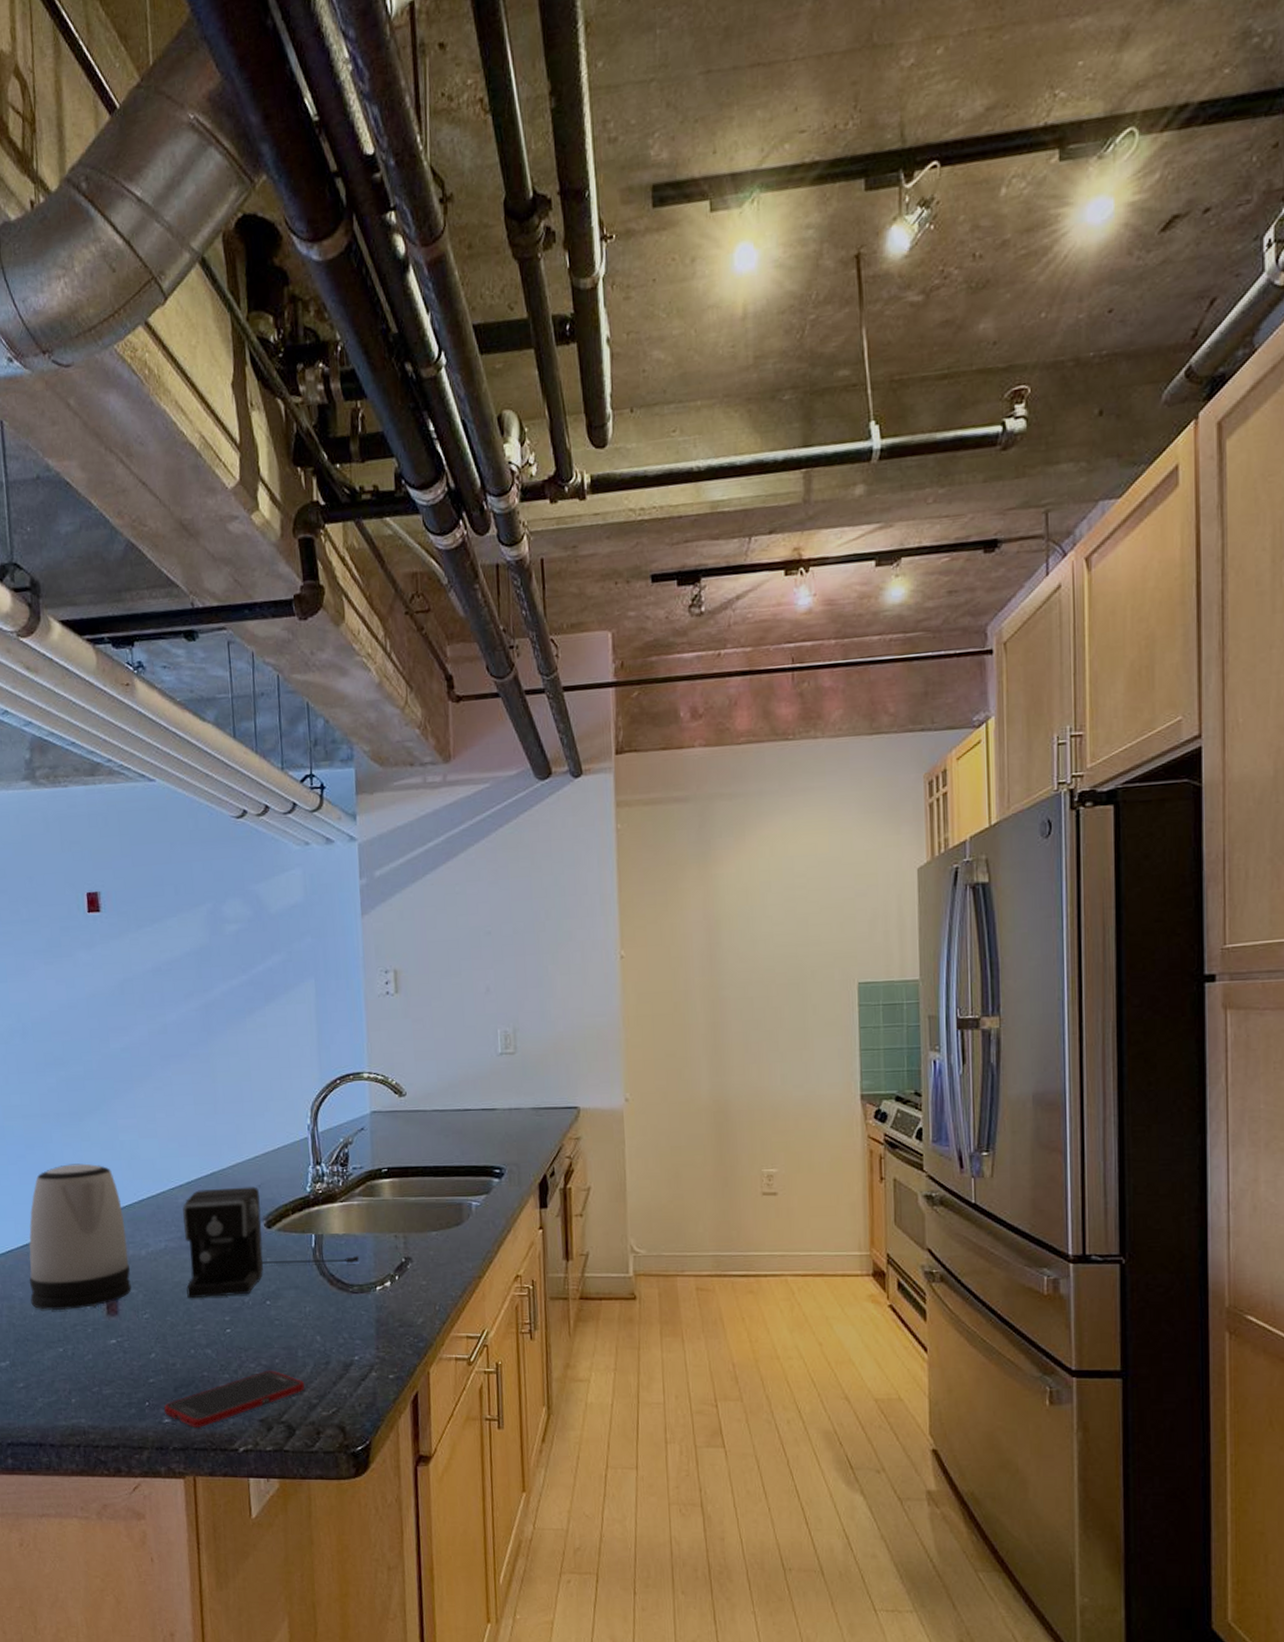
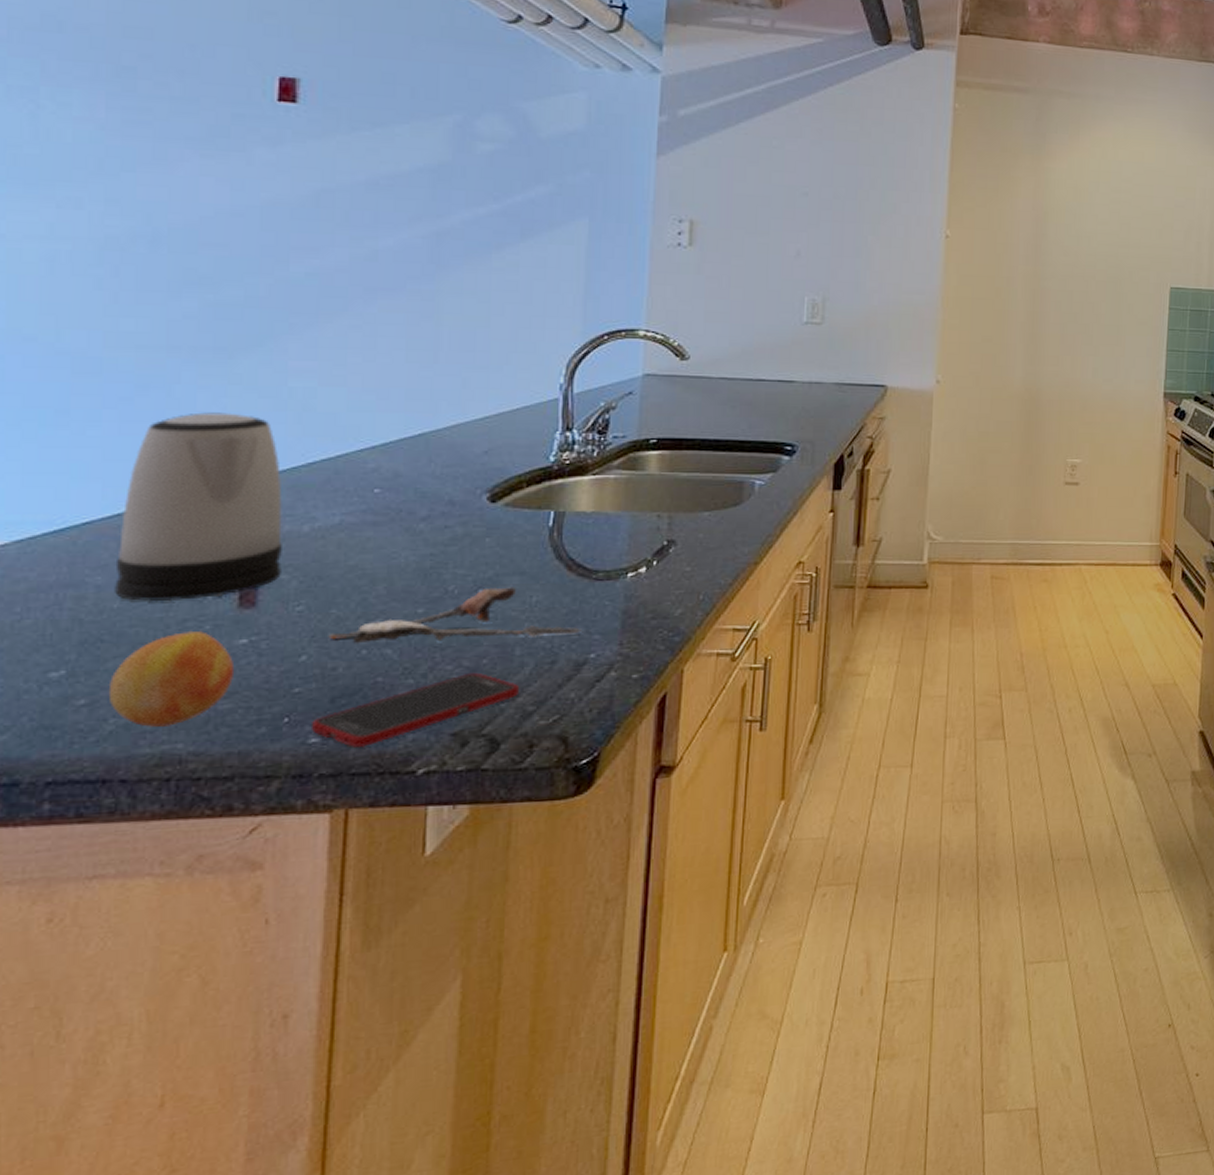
fruit: none [35,1333,111,1405] -> present [108,631,235,727]
spoon: none [167,1299,346,1345] -> present [328,587,582,644]
coffee maker: present [182,1186,360,1299] -> none [365,452,610,587]

